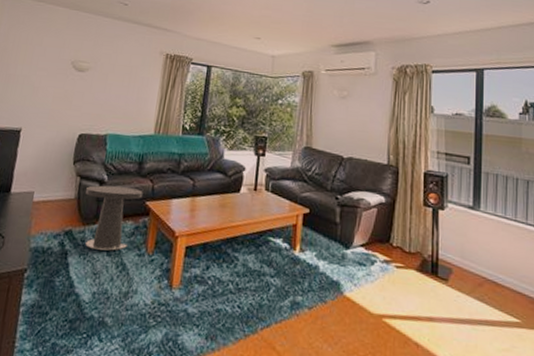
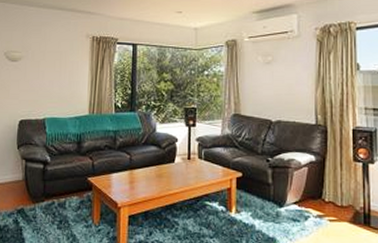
side table: present [85,185,143,251] -> none [32,166,84,225]

